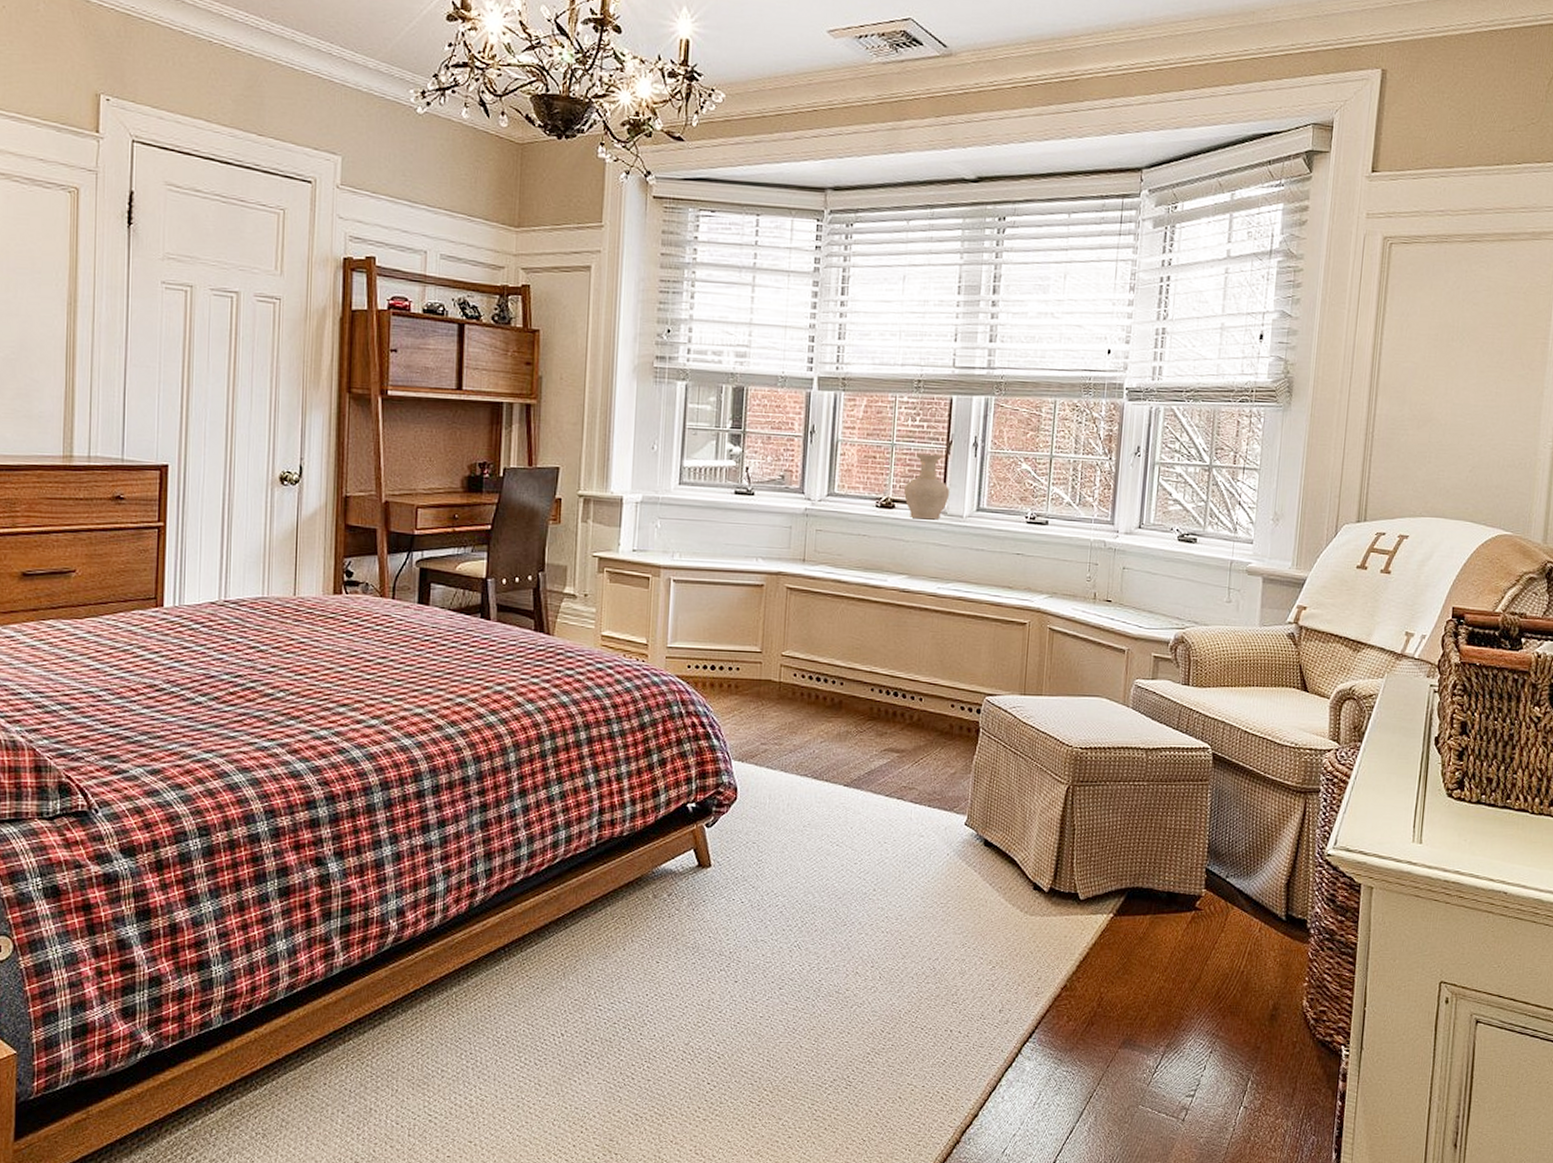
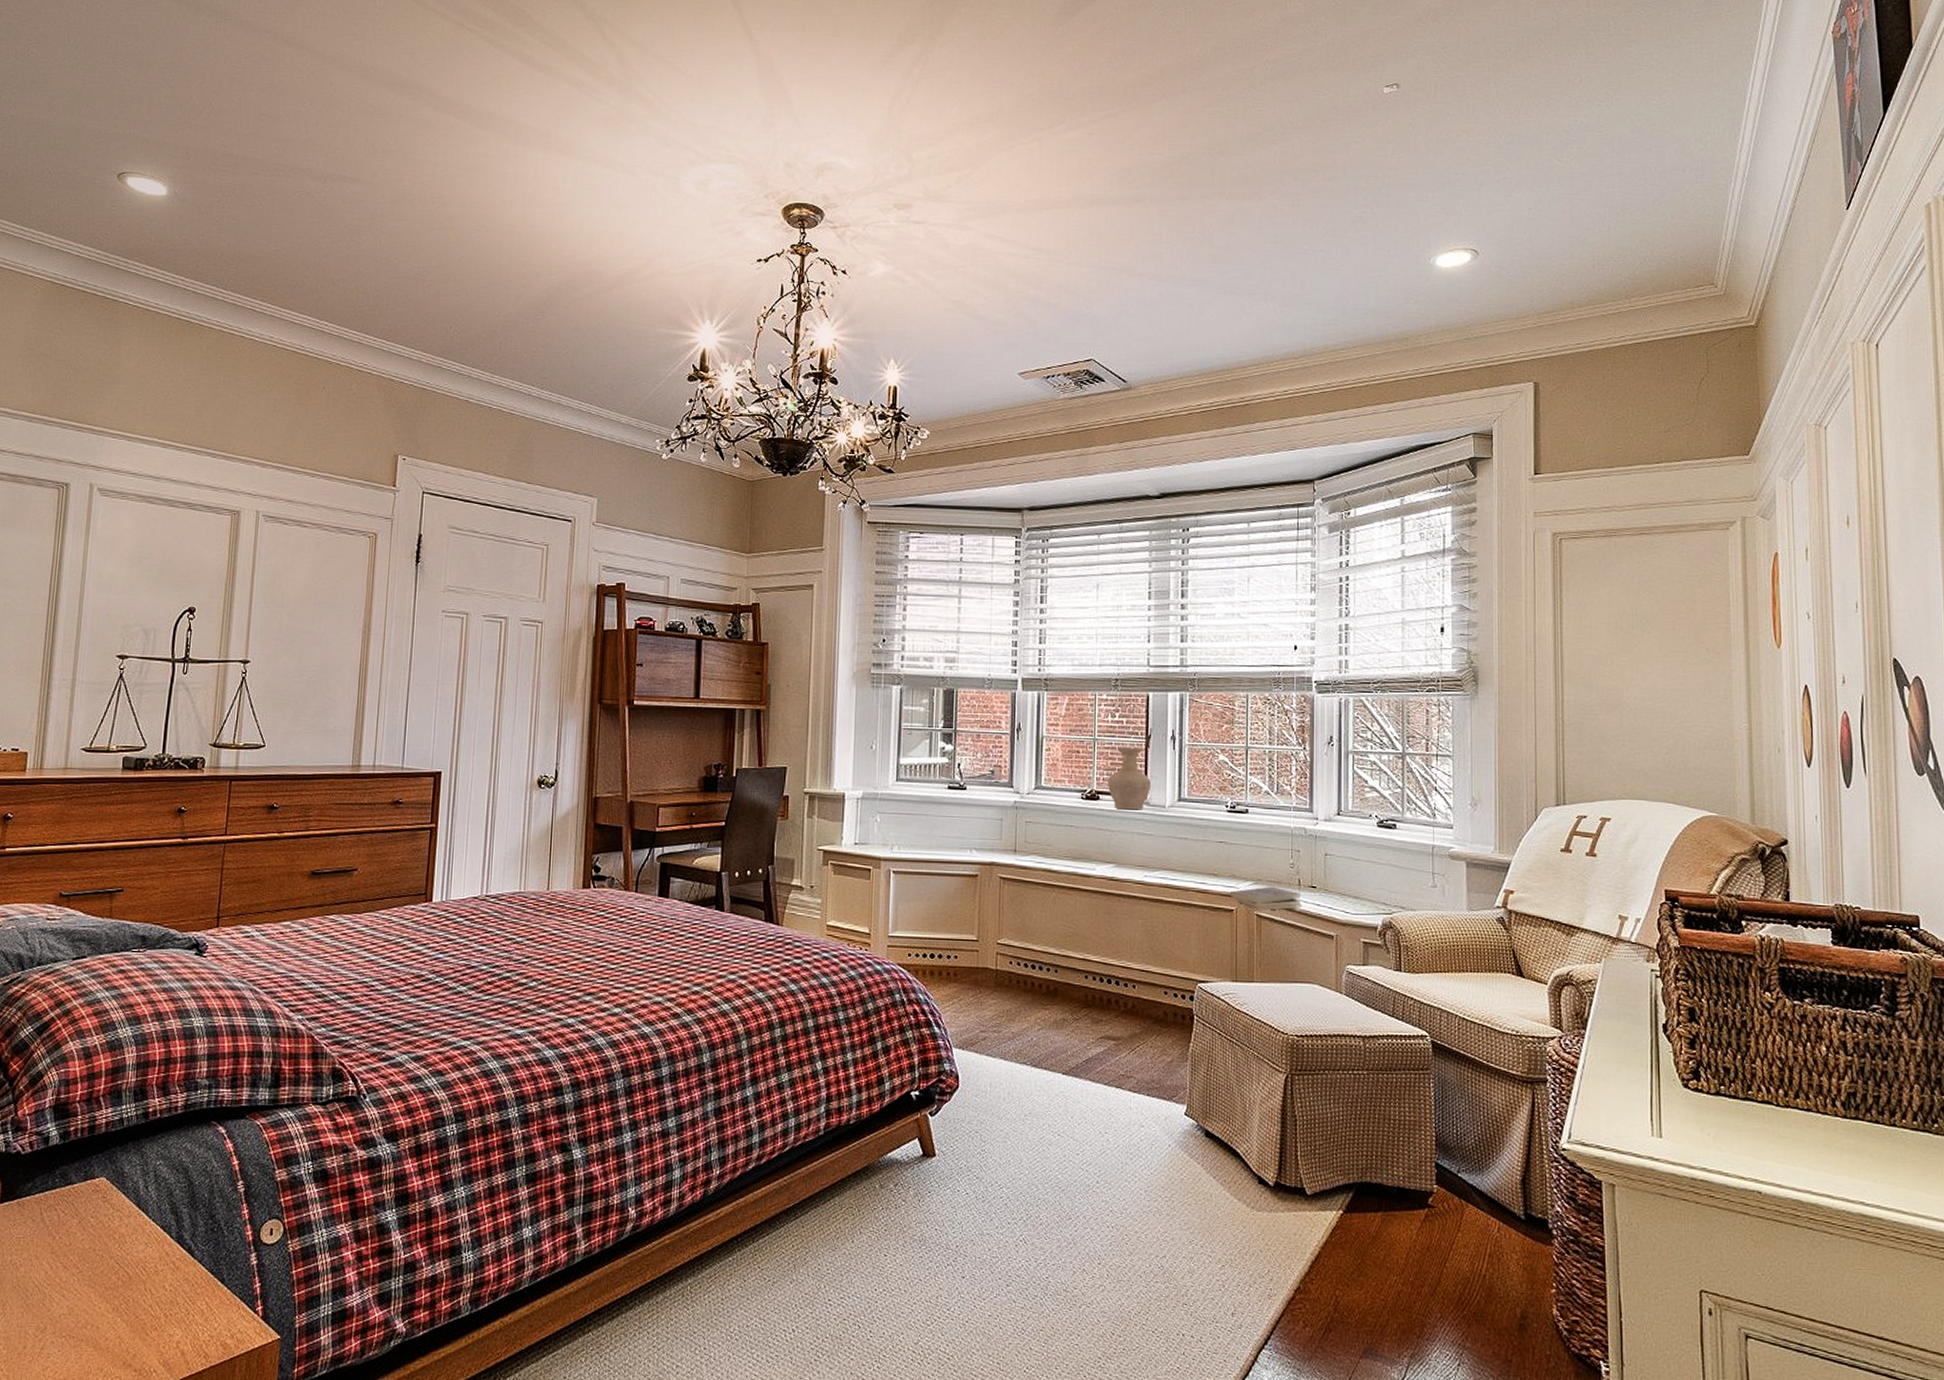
books: none [1024,600,1096,624] -> present [1231,886,1302,911]

